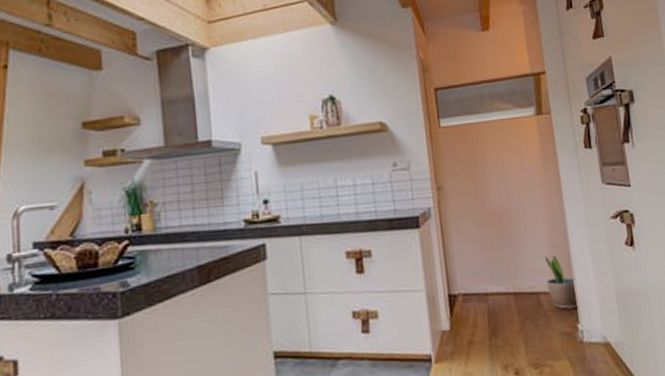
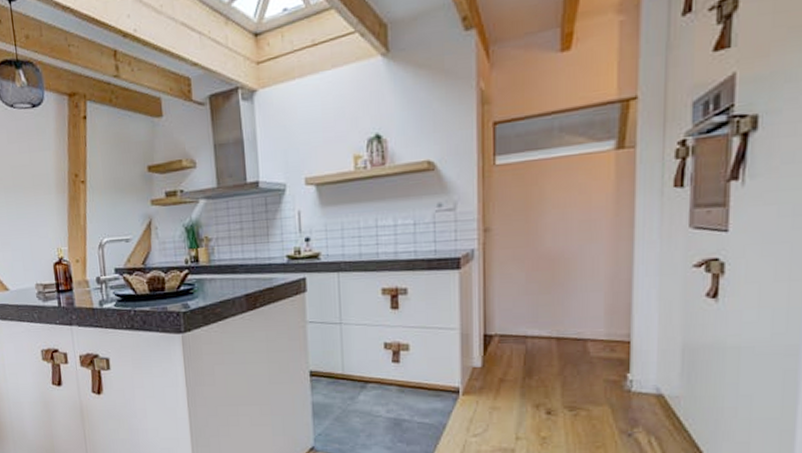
potted plant: present [544,256,580,310] -> none [597,303,634,358]

